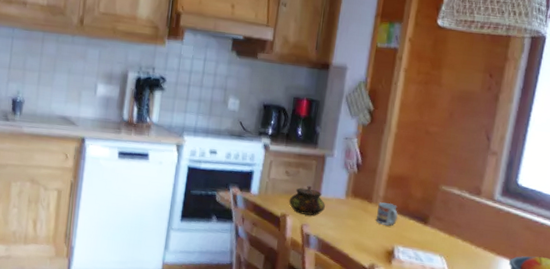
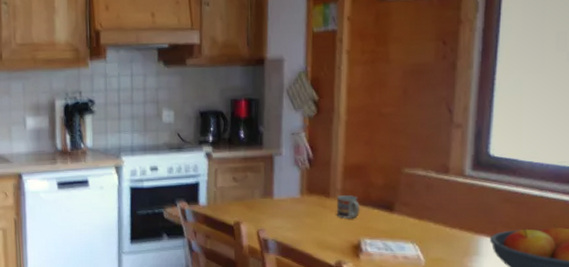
teapot: present [288,185,325,216] -> none [240,188,280,219]

